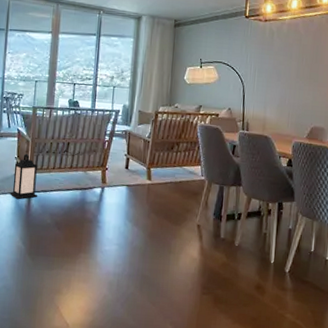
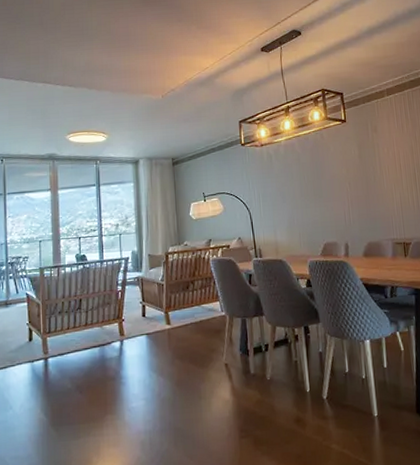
lantern: present [10,153,38,200] -> none [25,317,55,369]

